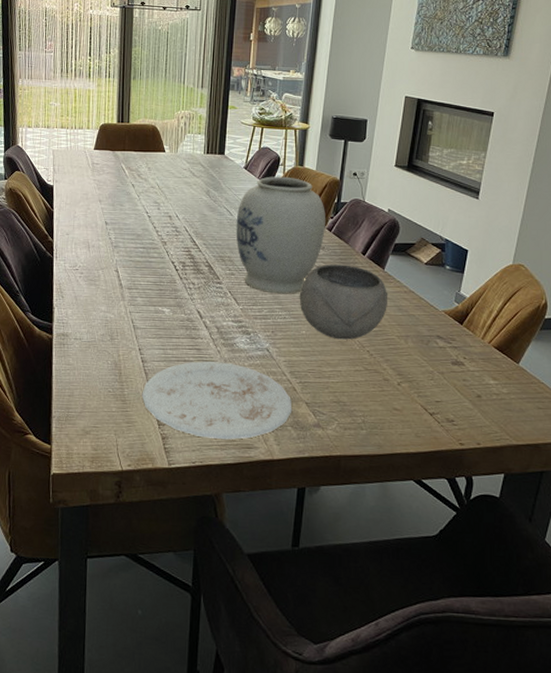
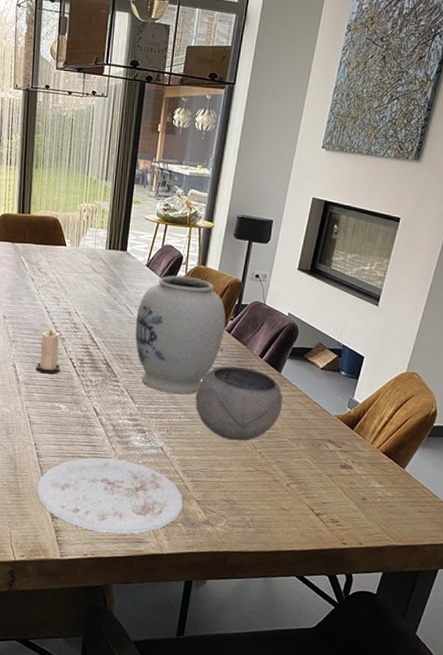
candle: none [138,234,163,278] -> present [36,329,61,374]

